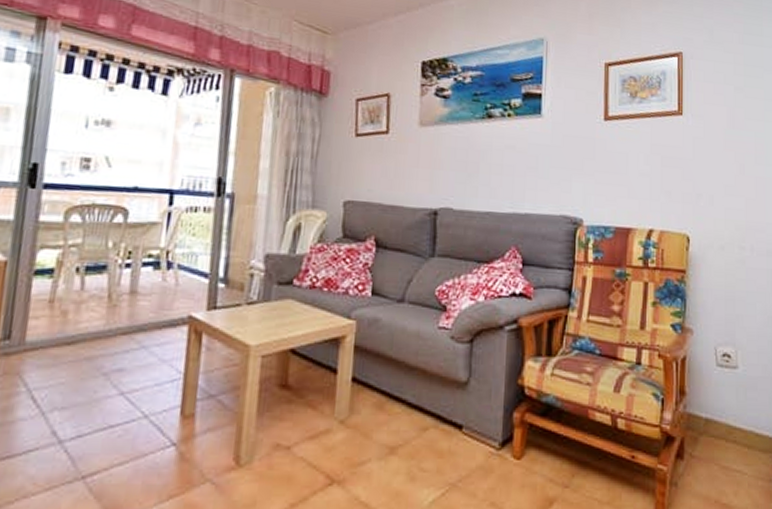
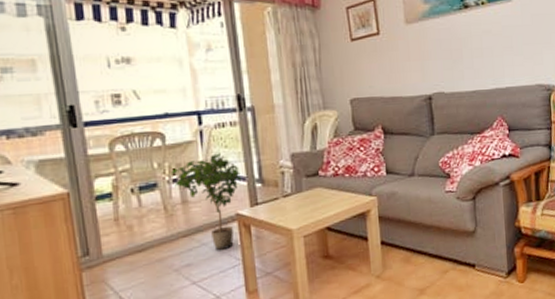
potted plant: none [126,241,204,359] -> present [171,153,241,251]

